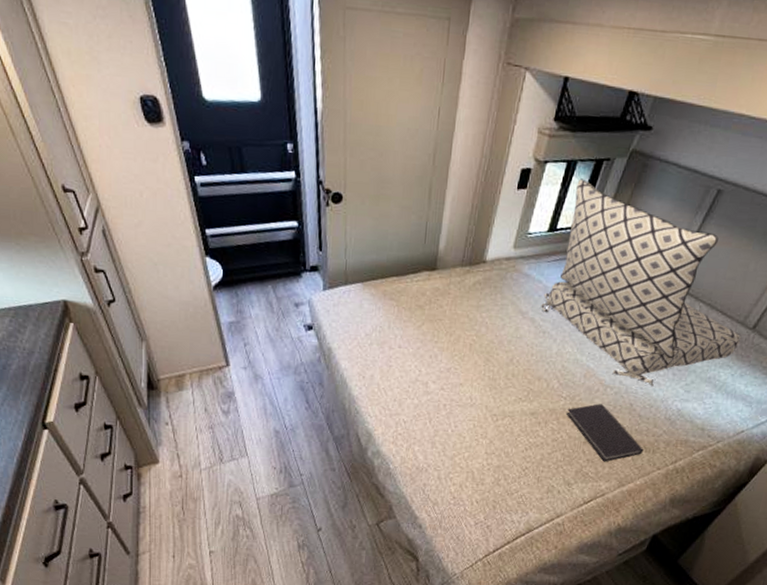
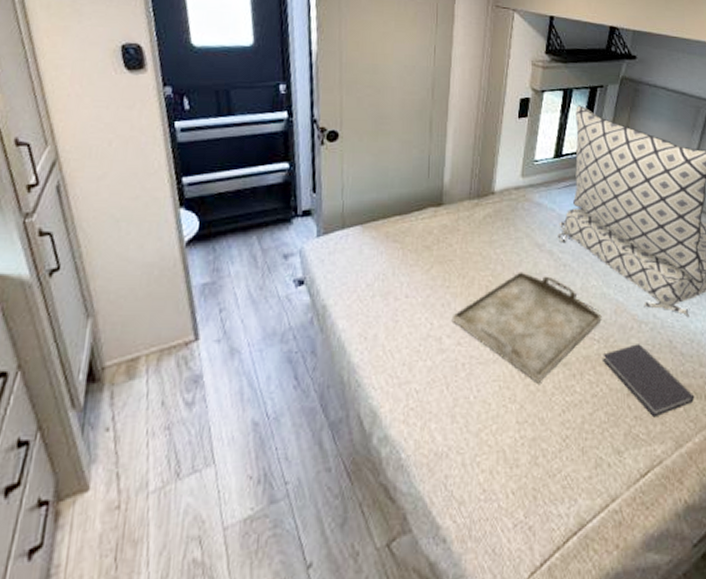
serving tray: none [437,334,572,426] -> present [451,272,602,384]

